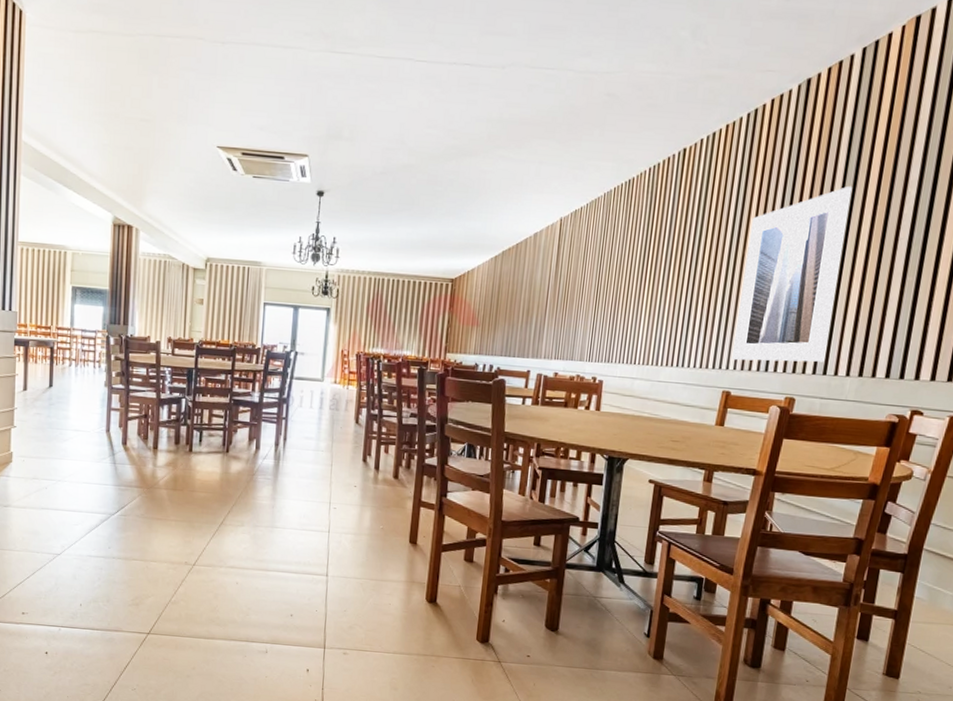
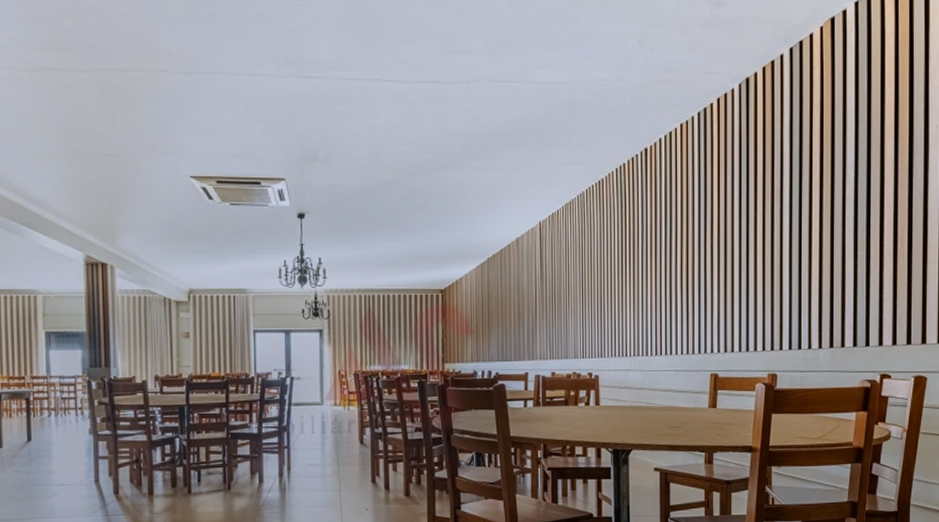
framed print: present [732,185,853,362] -> none [715,172,799,344]

